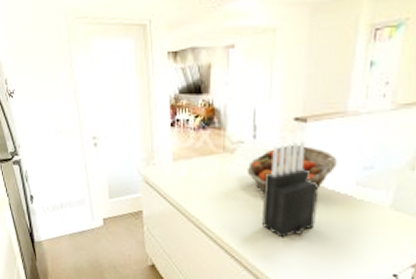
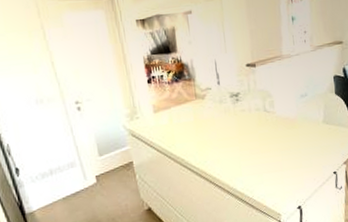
fruit basket: present [246,146,337,193] -> none [216,85,282,128]
knife block: present [261,141,319,238] -> none [231,81,275,162]

